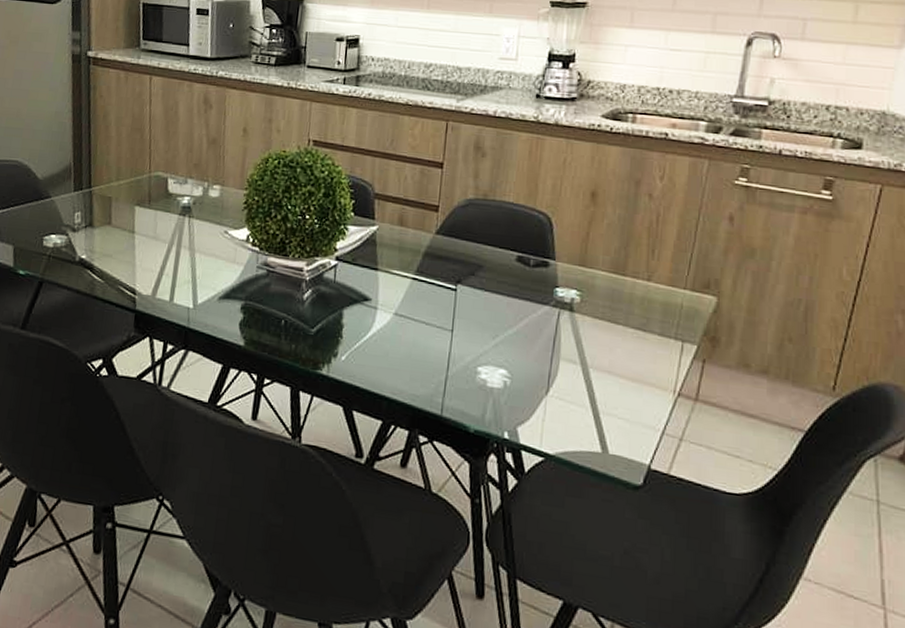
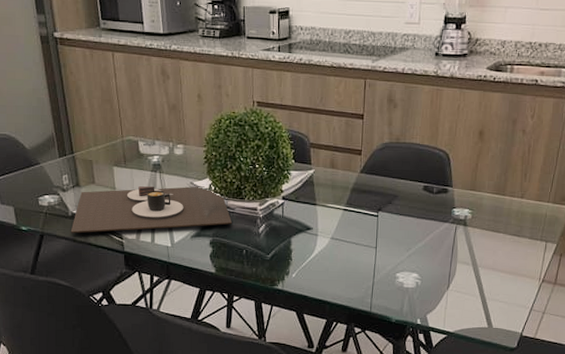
place setting: none [75,232,272,287] -> present [70,186,233,234]

